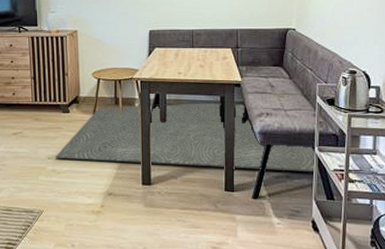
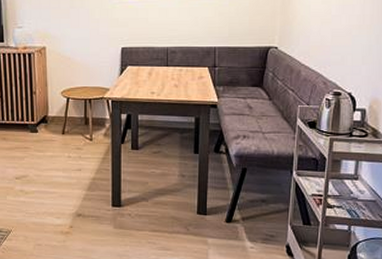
rug: present [56,104,316,172] -> none [24,125,293,197]

